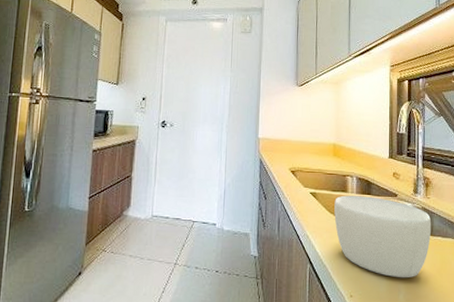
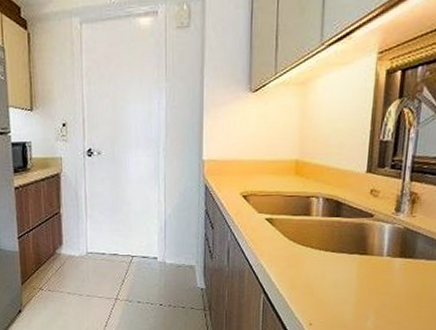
bowl: present [334,195,432,278] -> none [294,219,415,305]

